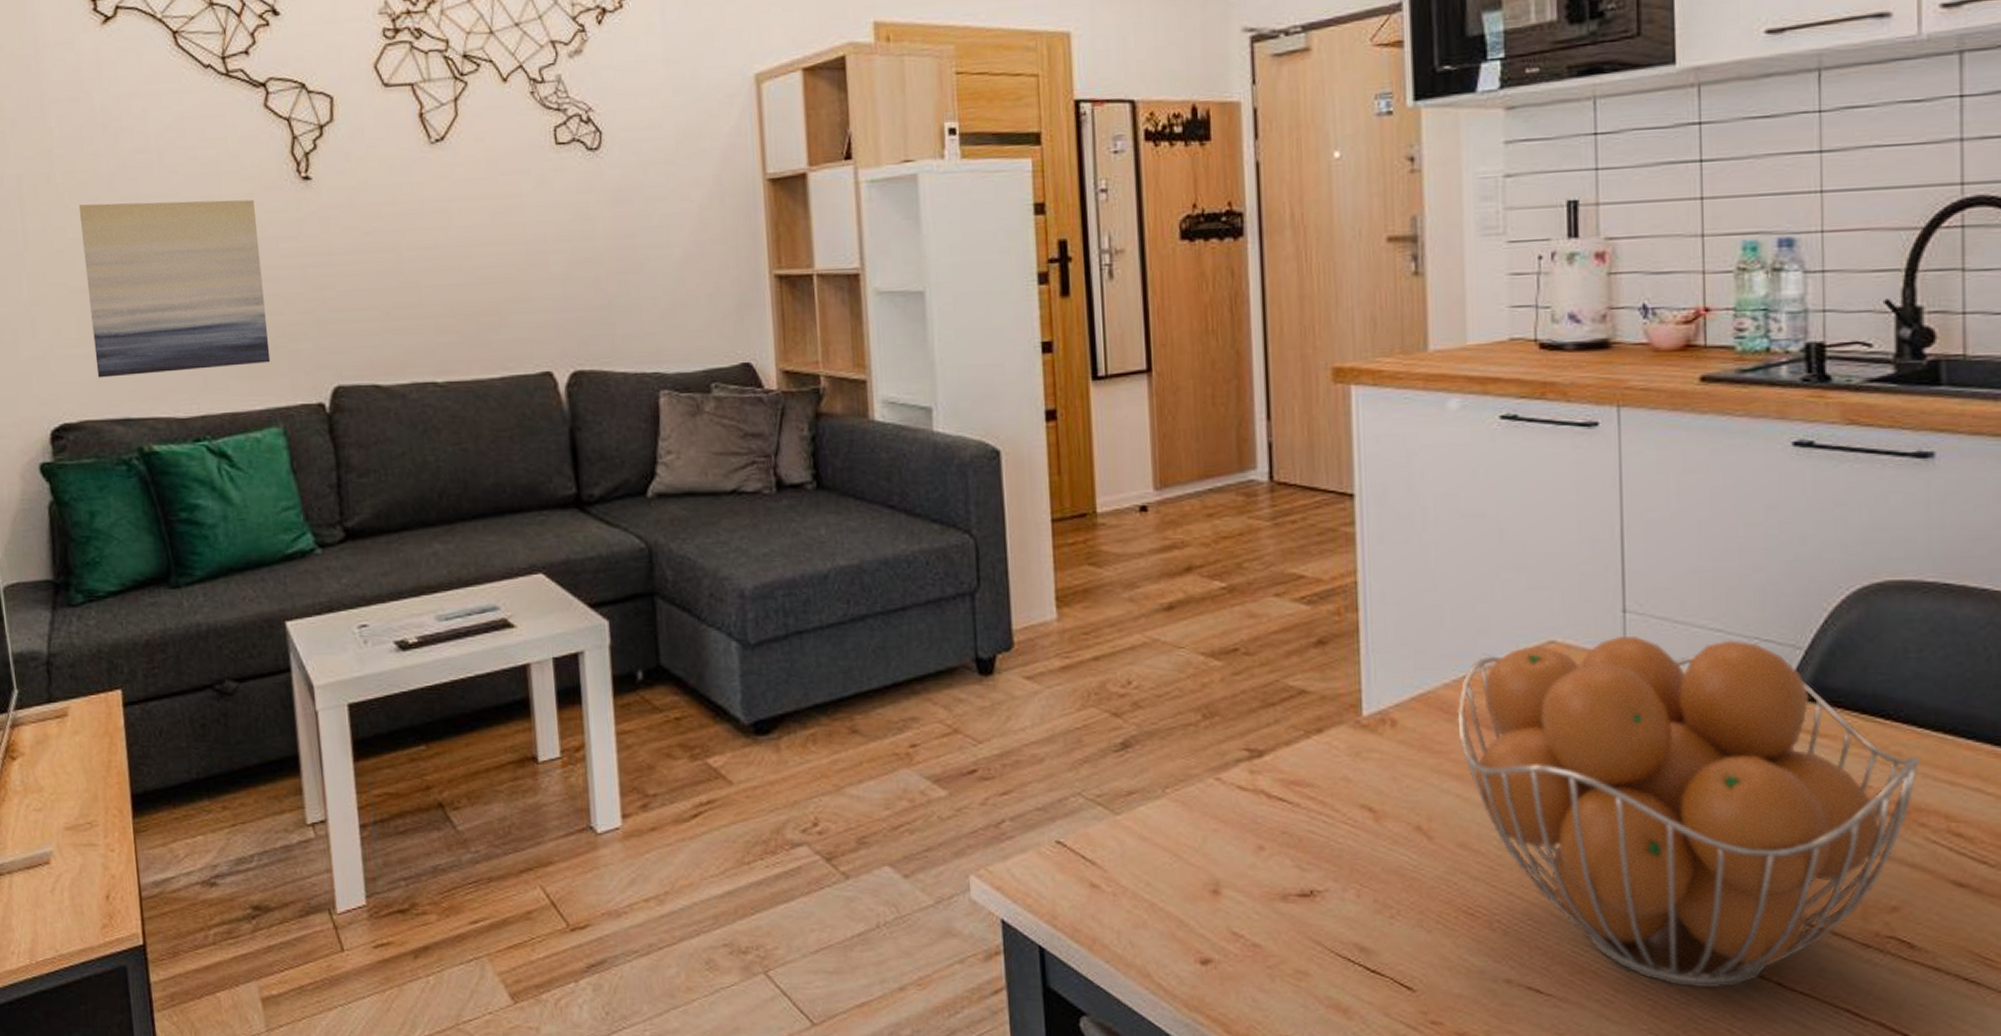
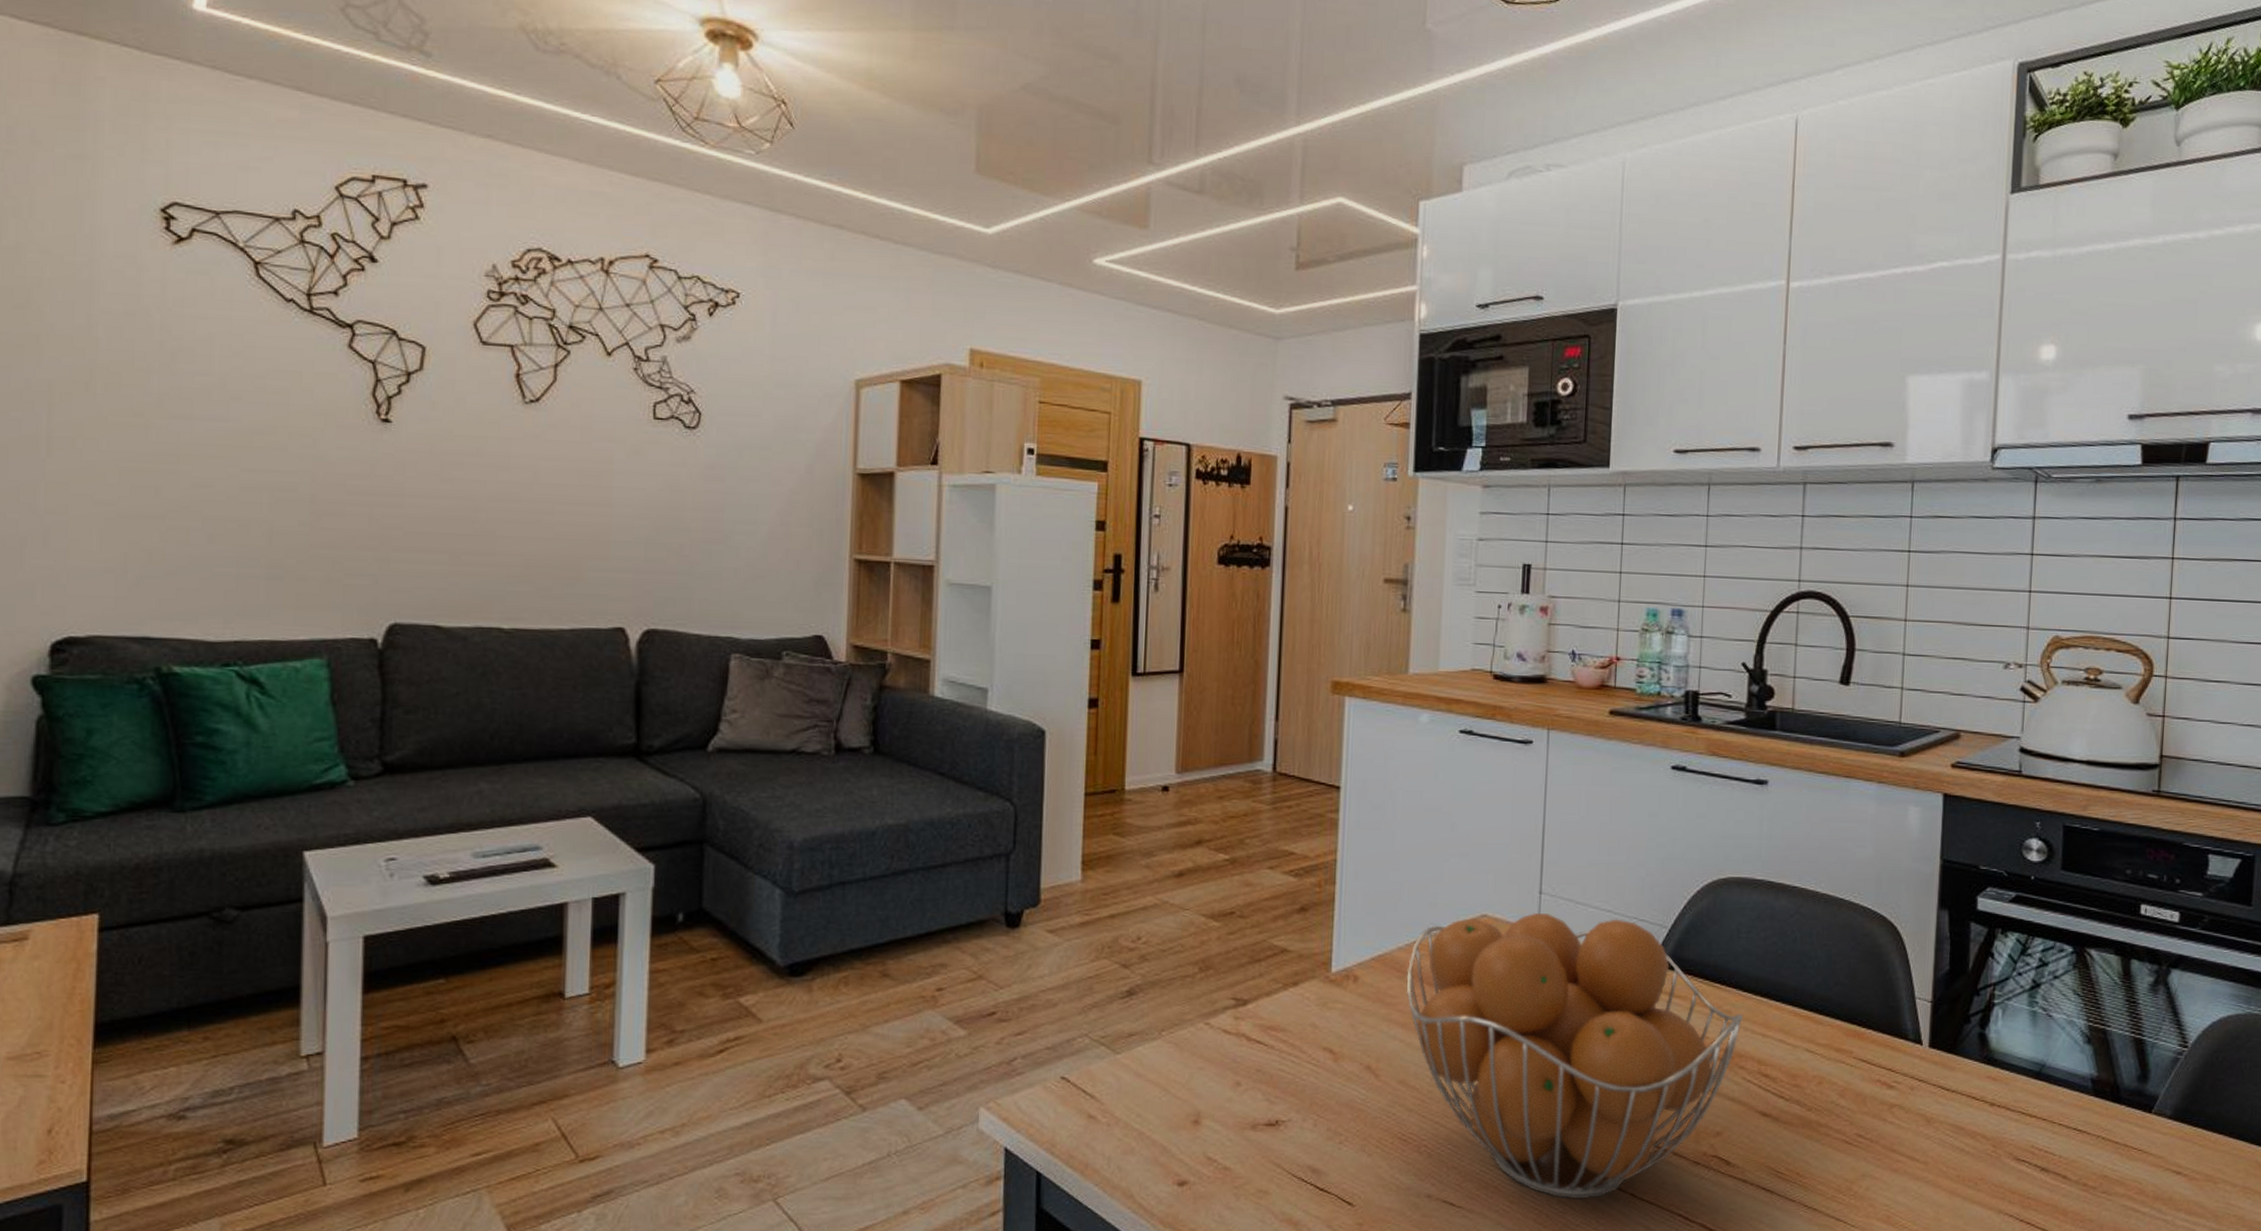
wall art: present [78,199,271,378] -> none [116,418,325,595]

